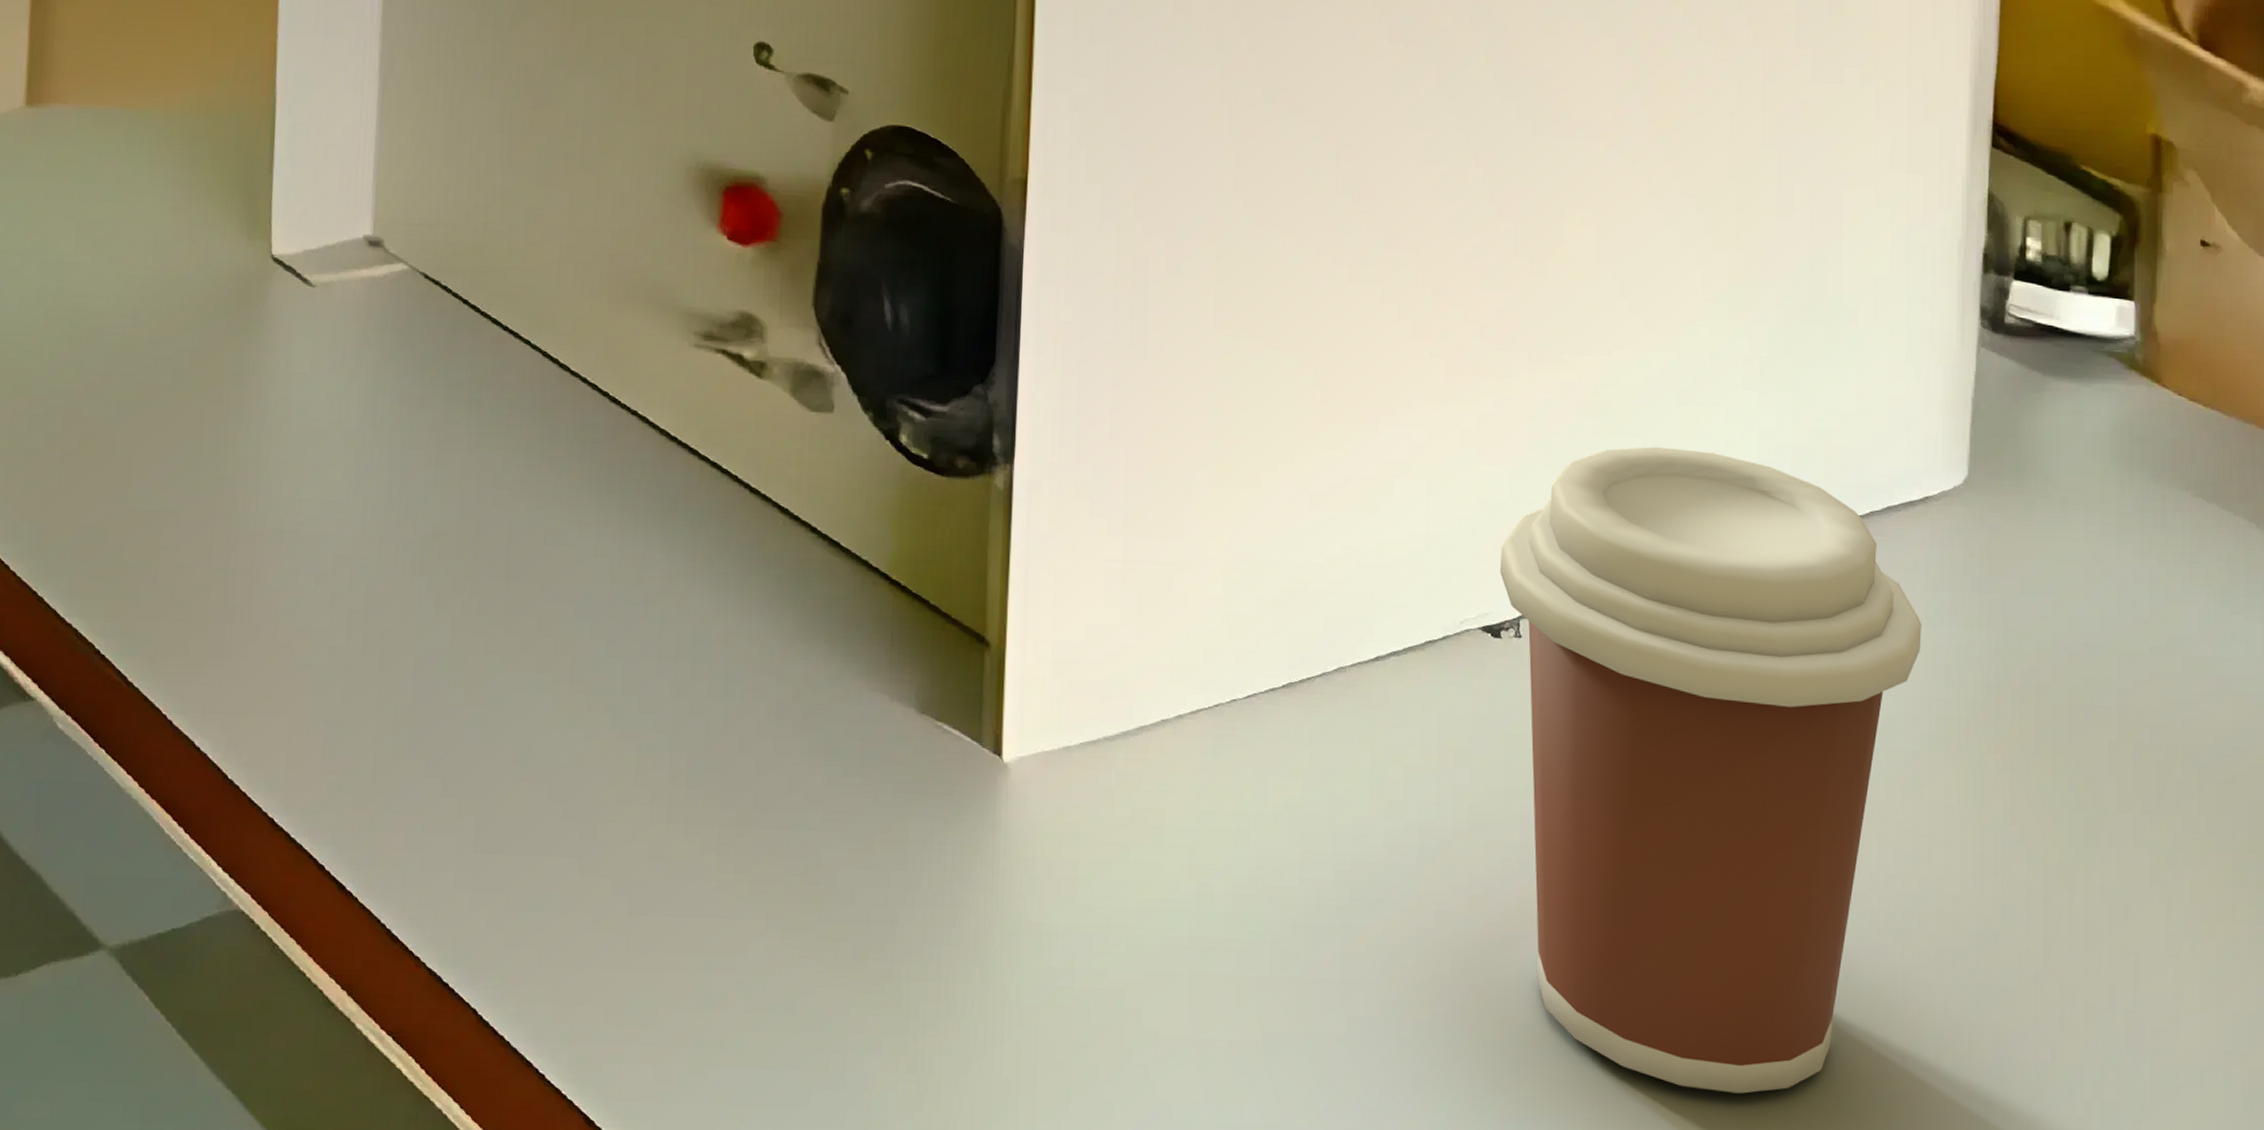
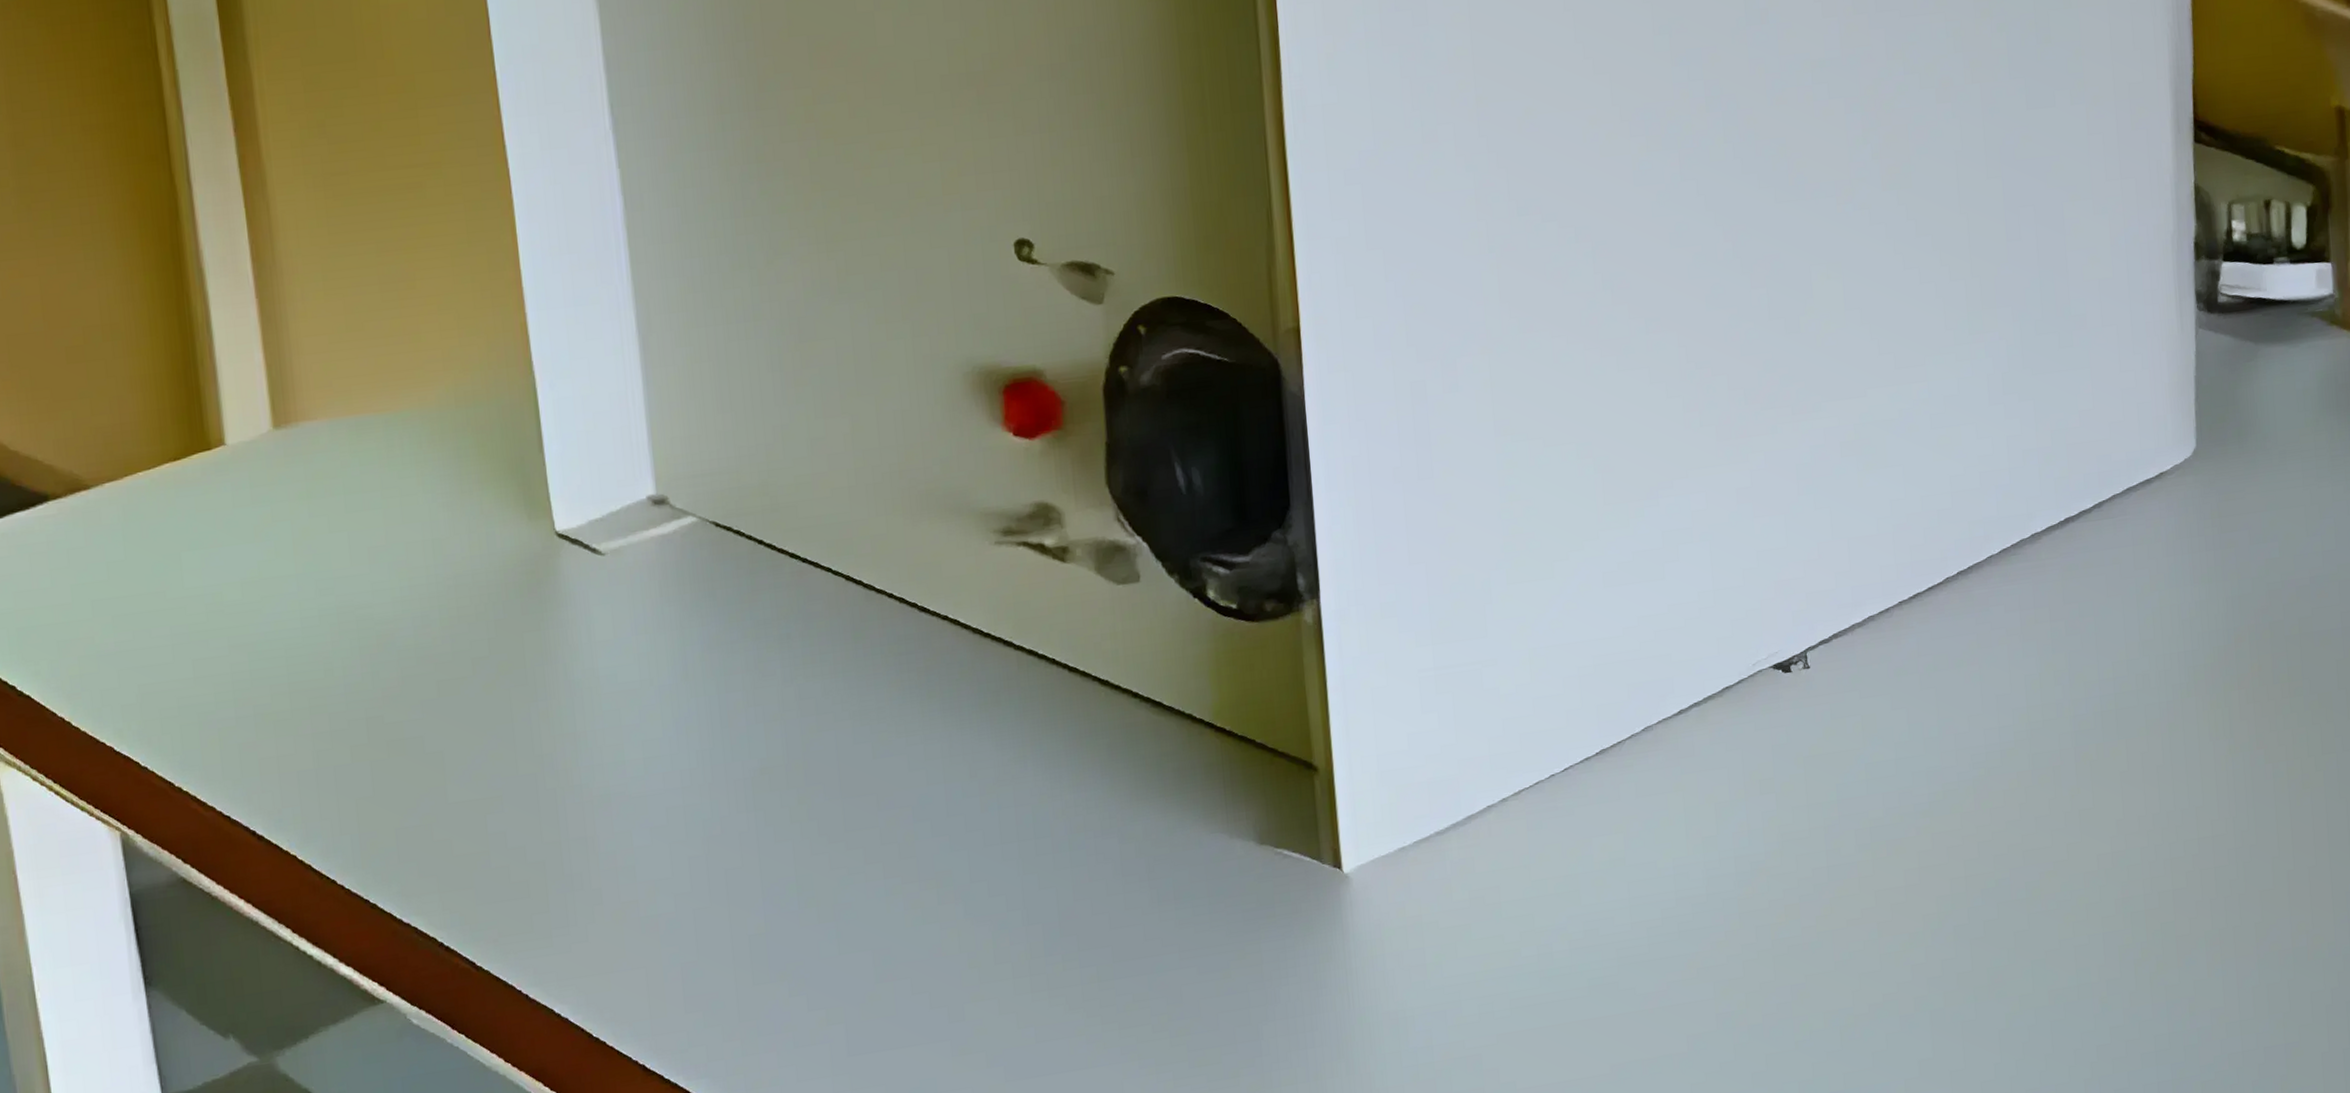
coffee cup: present [1500,446,1922,1094] -> none [1783,468,2167,1034]

